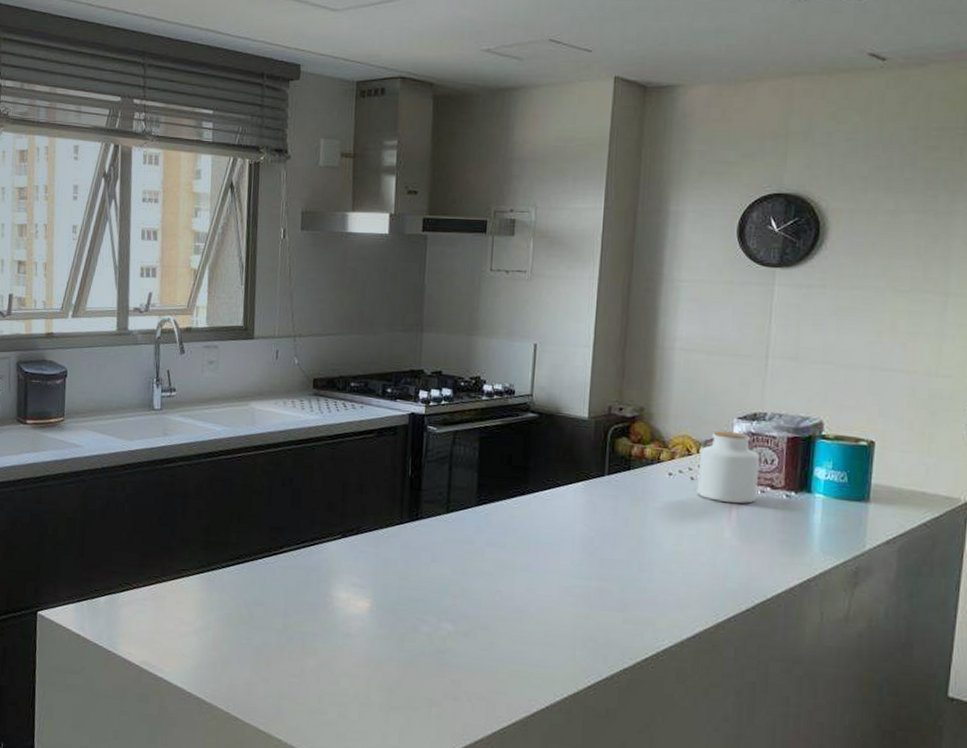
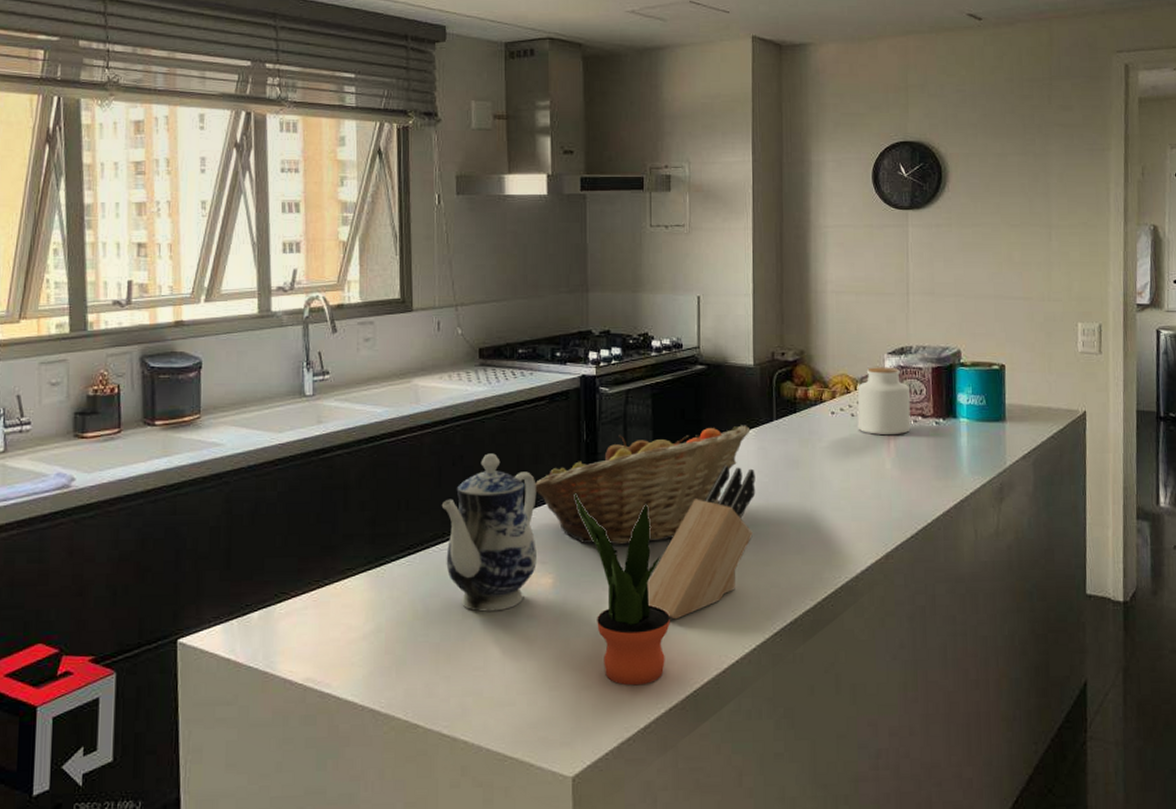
teapot: none [270,478,360,626] -> present [441,453,537,612]
fruit basket: none [358,474,580,581] -> present [535,425,751,545]
potted plant: none [395,524,482,715] -> present [574,492,670,686]
knife block: none [460,514,581,659] -> present [647,465,756,620]

